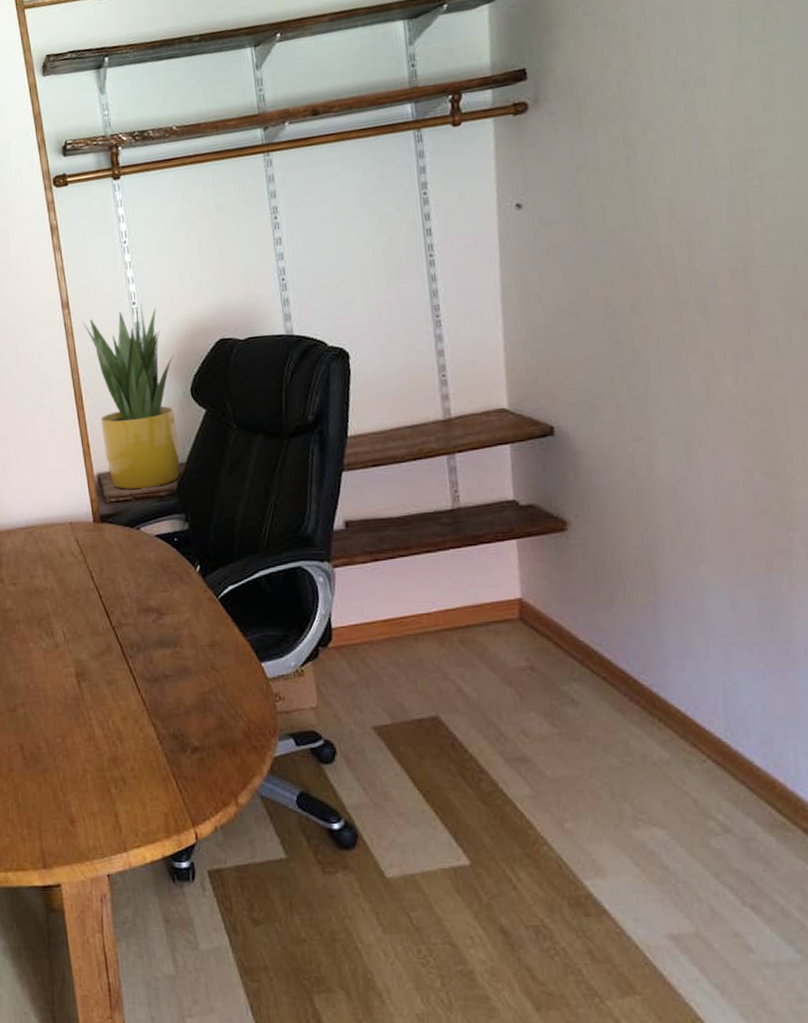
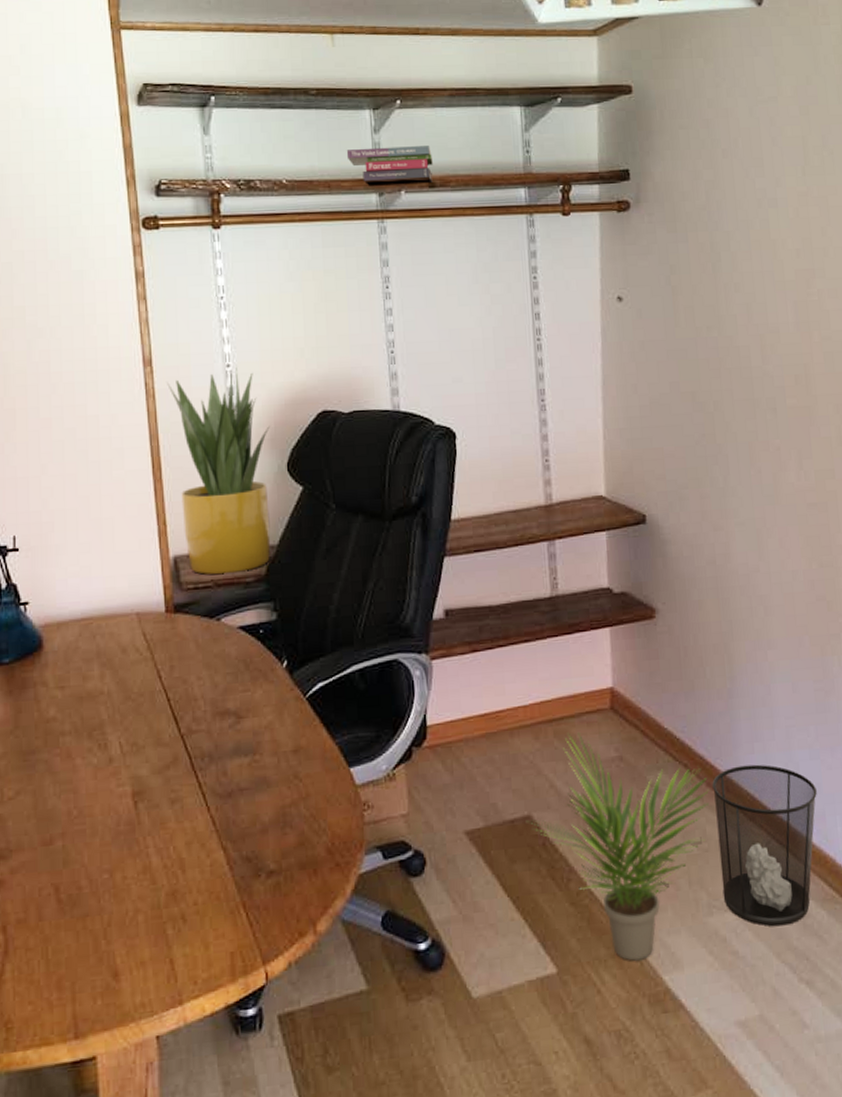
books: none [230,74,316,123] -> present [346,146,433,187]
potted plant: none [433,640,632,863] -> present [525,732,709,961]
waste bin: none [635,682,763,847] -> present [712,764,817,927]

